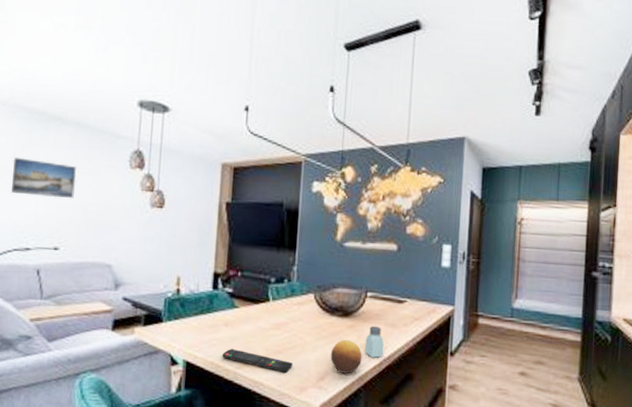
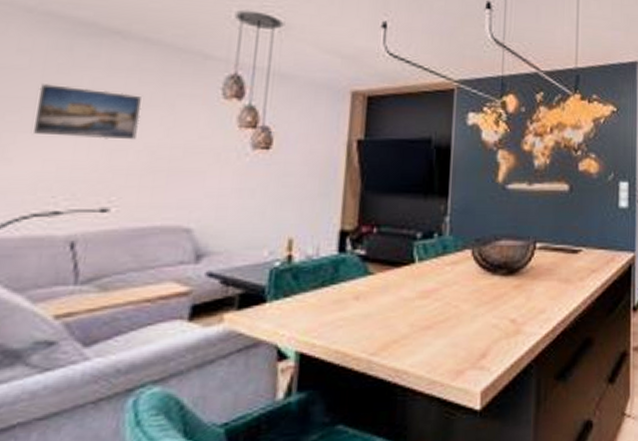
remote control: present [222,349,293,373] -> none [350,329,446,354]
fruit: present [330,339,362,374] -> none [493,303,532,346]
saltshaker: present [365,326,384,358] -> none [535,283,557,323]

